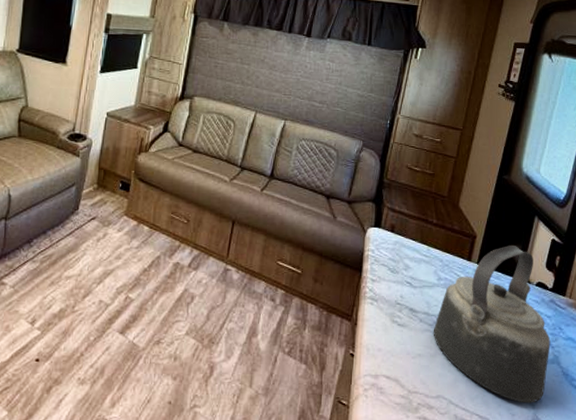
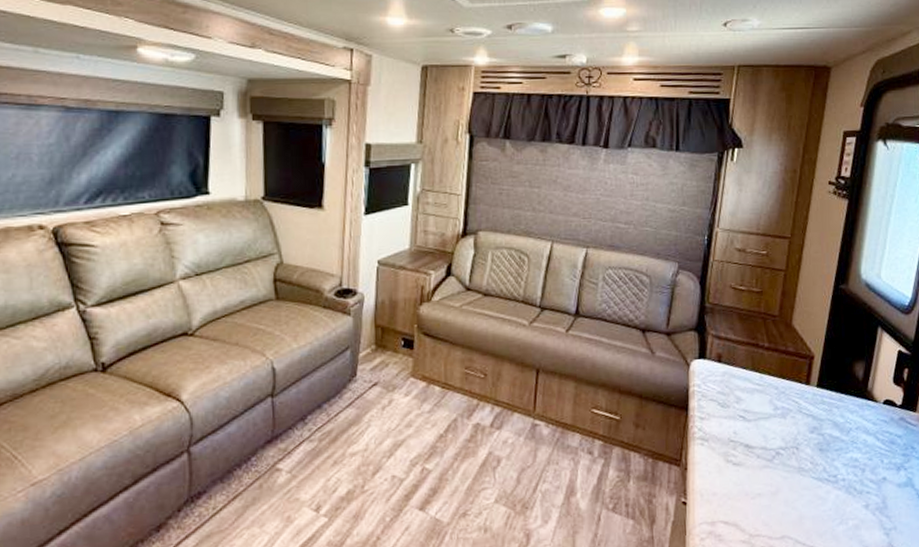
kettle: present [433,245,551,403] -> none [772,362,903,533]

